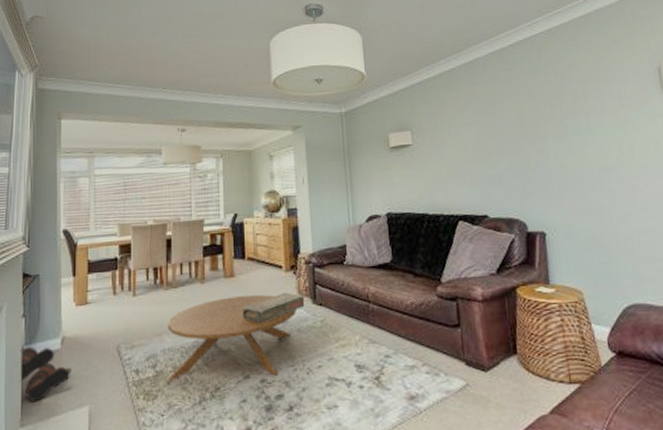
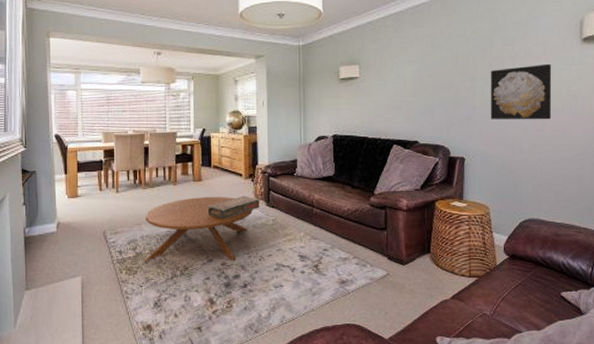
boots: present [19,346,72,403] -> none [22,228,66,272]
wall art: none [562,117,641,185] -> present [490,63,552,120]

